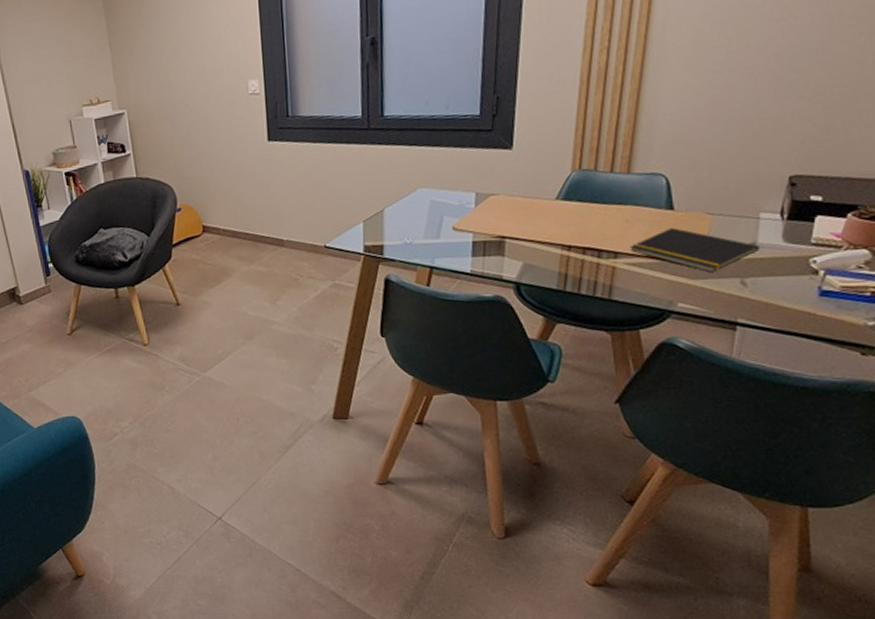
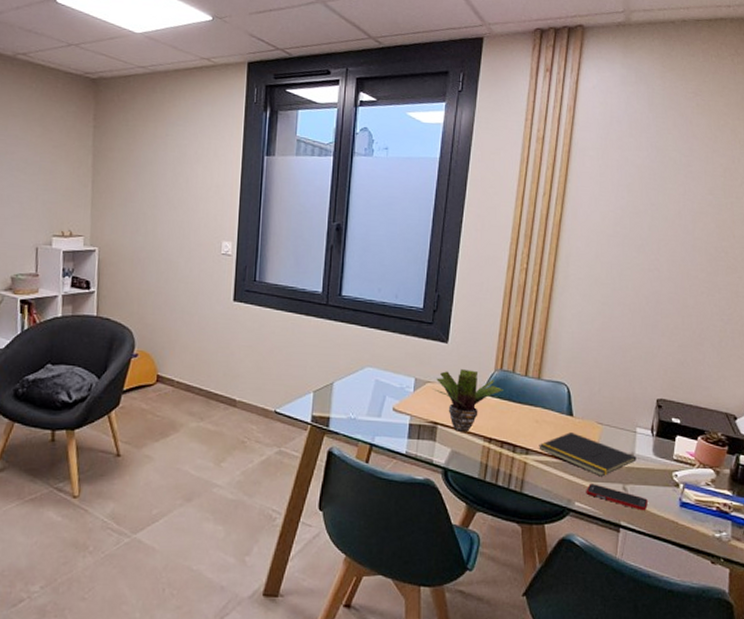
potted plant: none [497,174,584,243] -> present [432,369,503,432]
cell phone: none [692,281,774,305] -> present [586,483,648,511]

